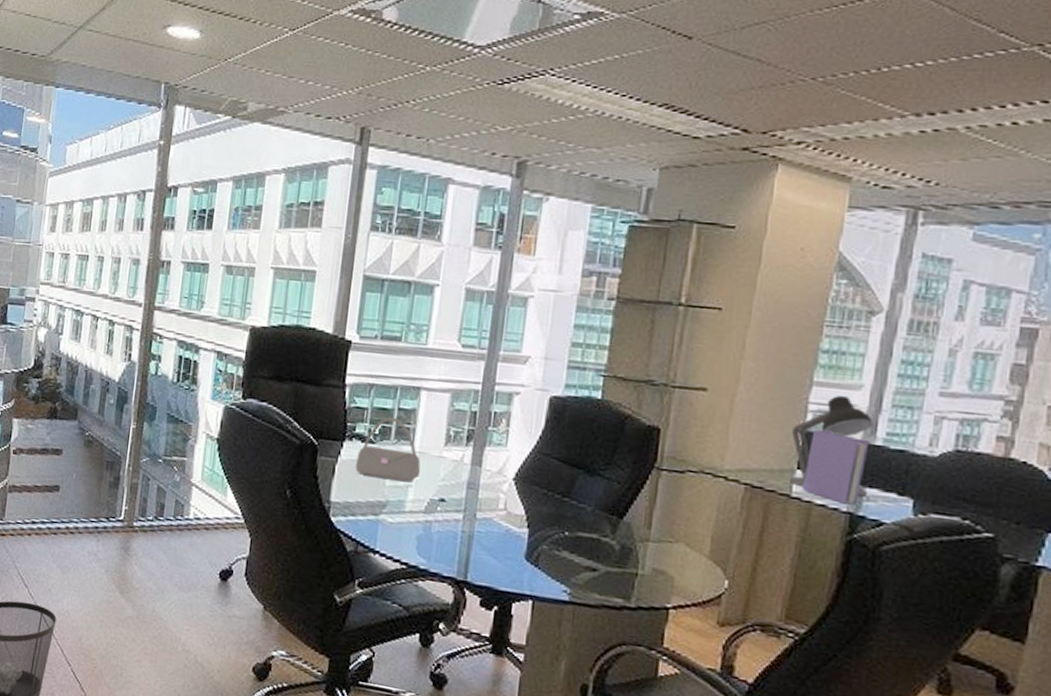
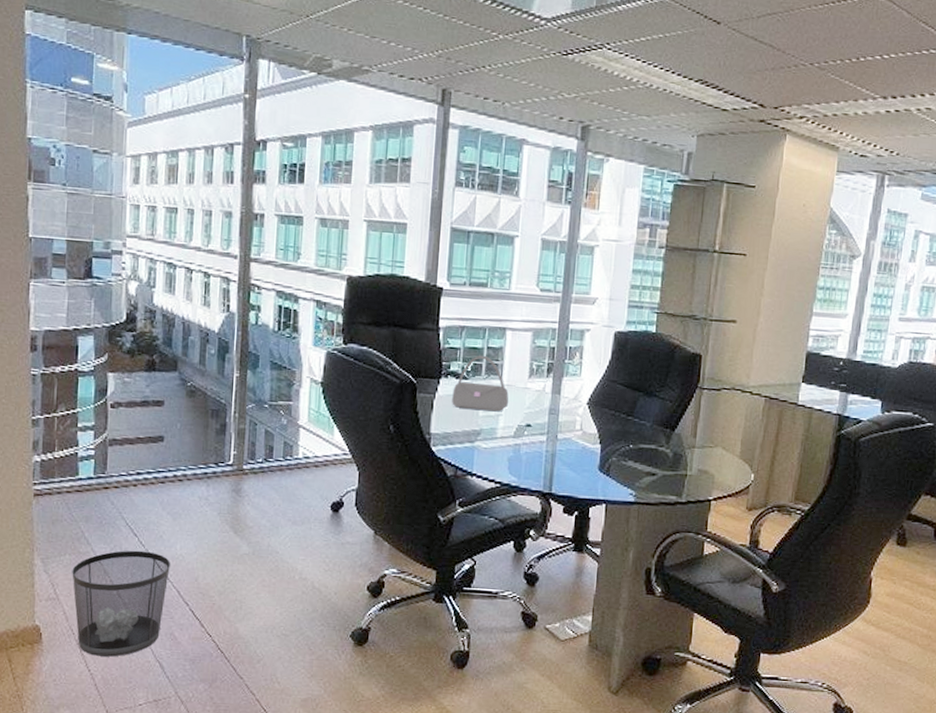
desk lamp: present [789,396,874,498] -> none [796,323,855,402]
binder: present [802,430,868,505] -> none [805,351,851,408]

